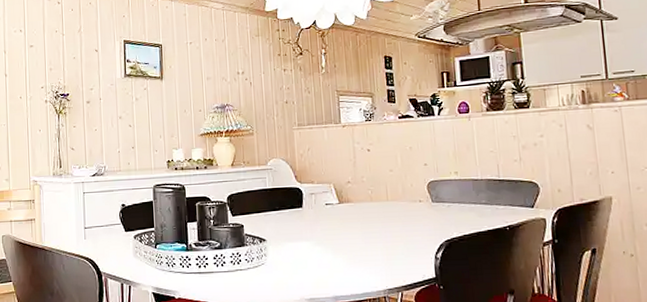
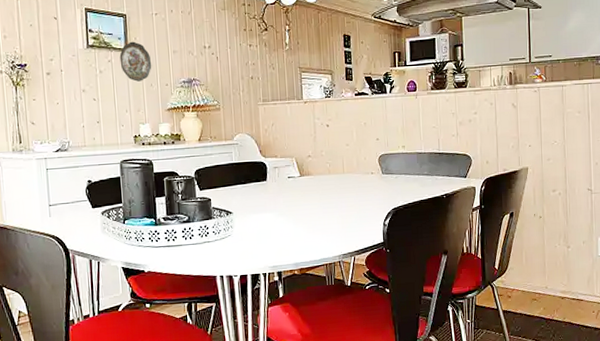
decorative plate: none [155,69,186,108] -> present [119,41,152,82]

